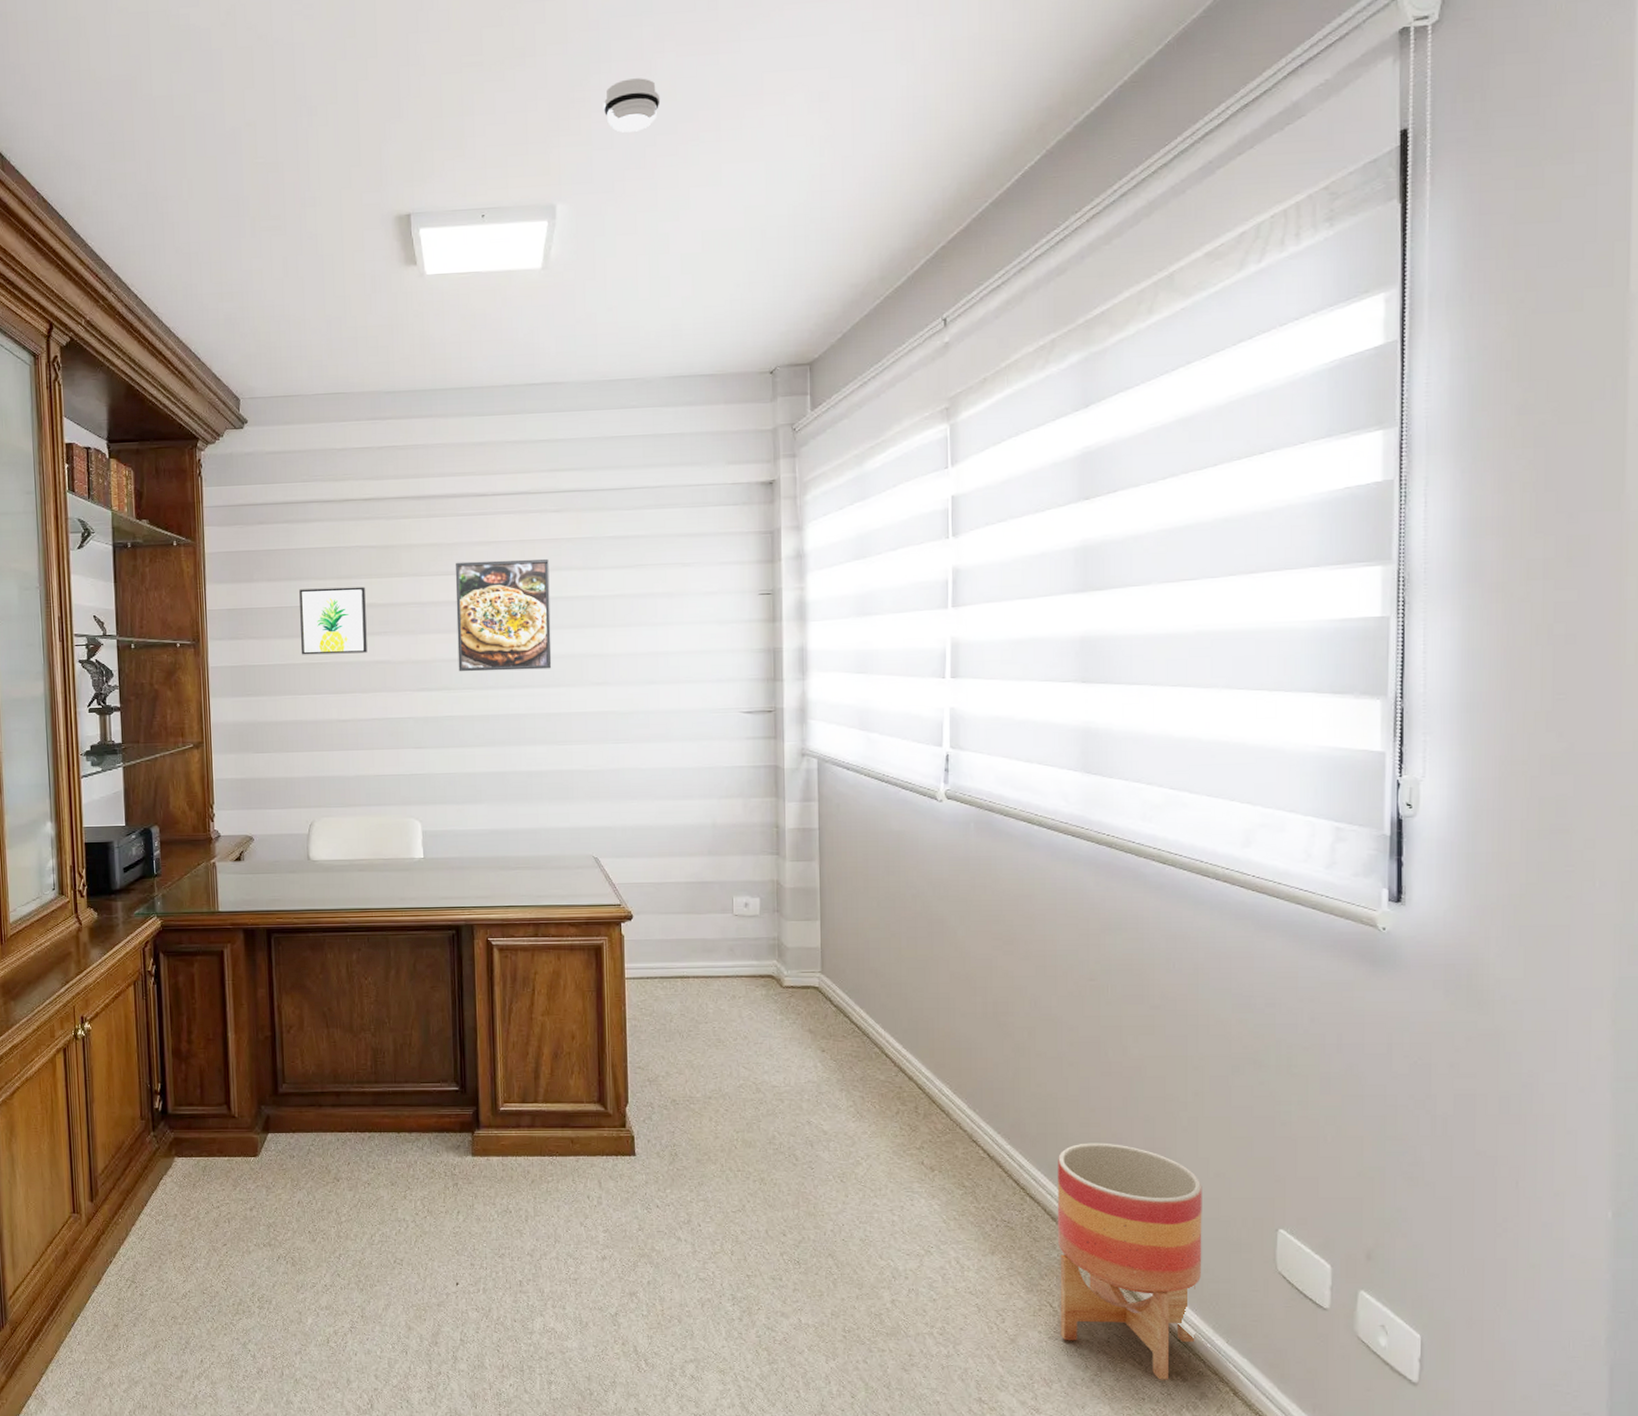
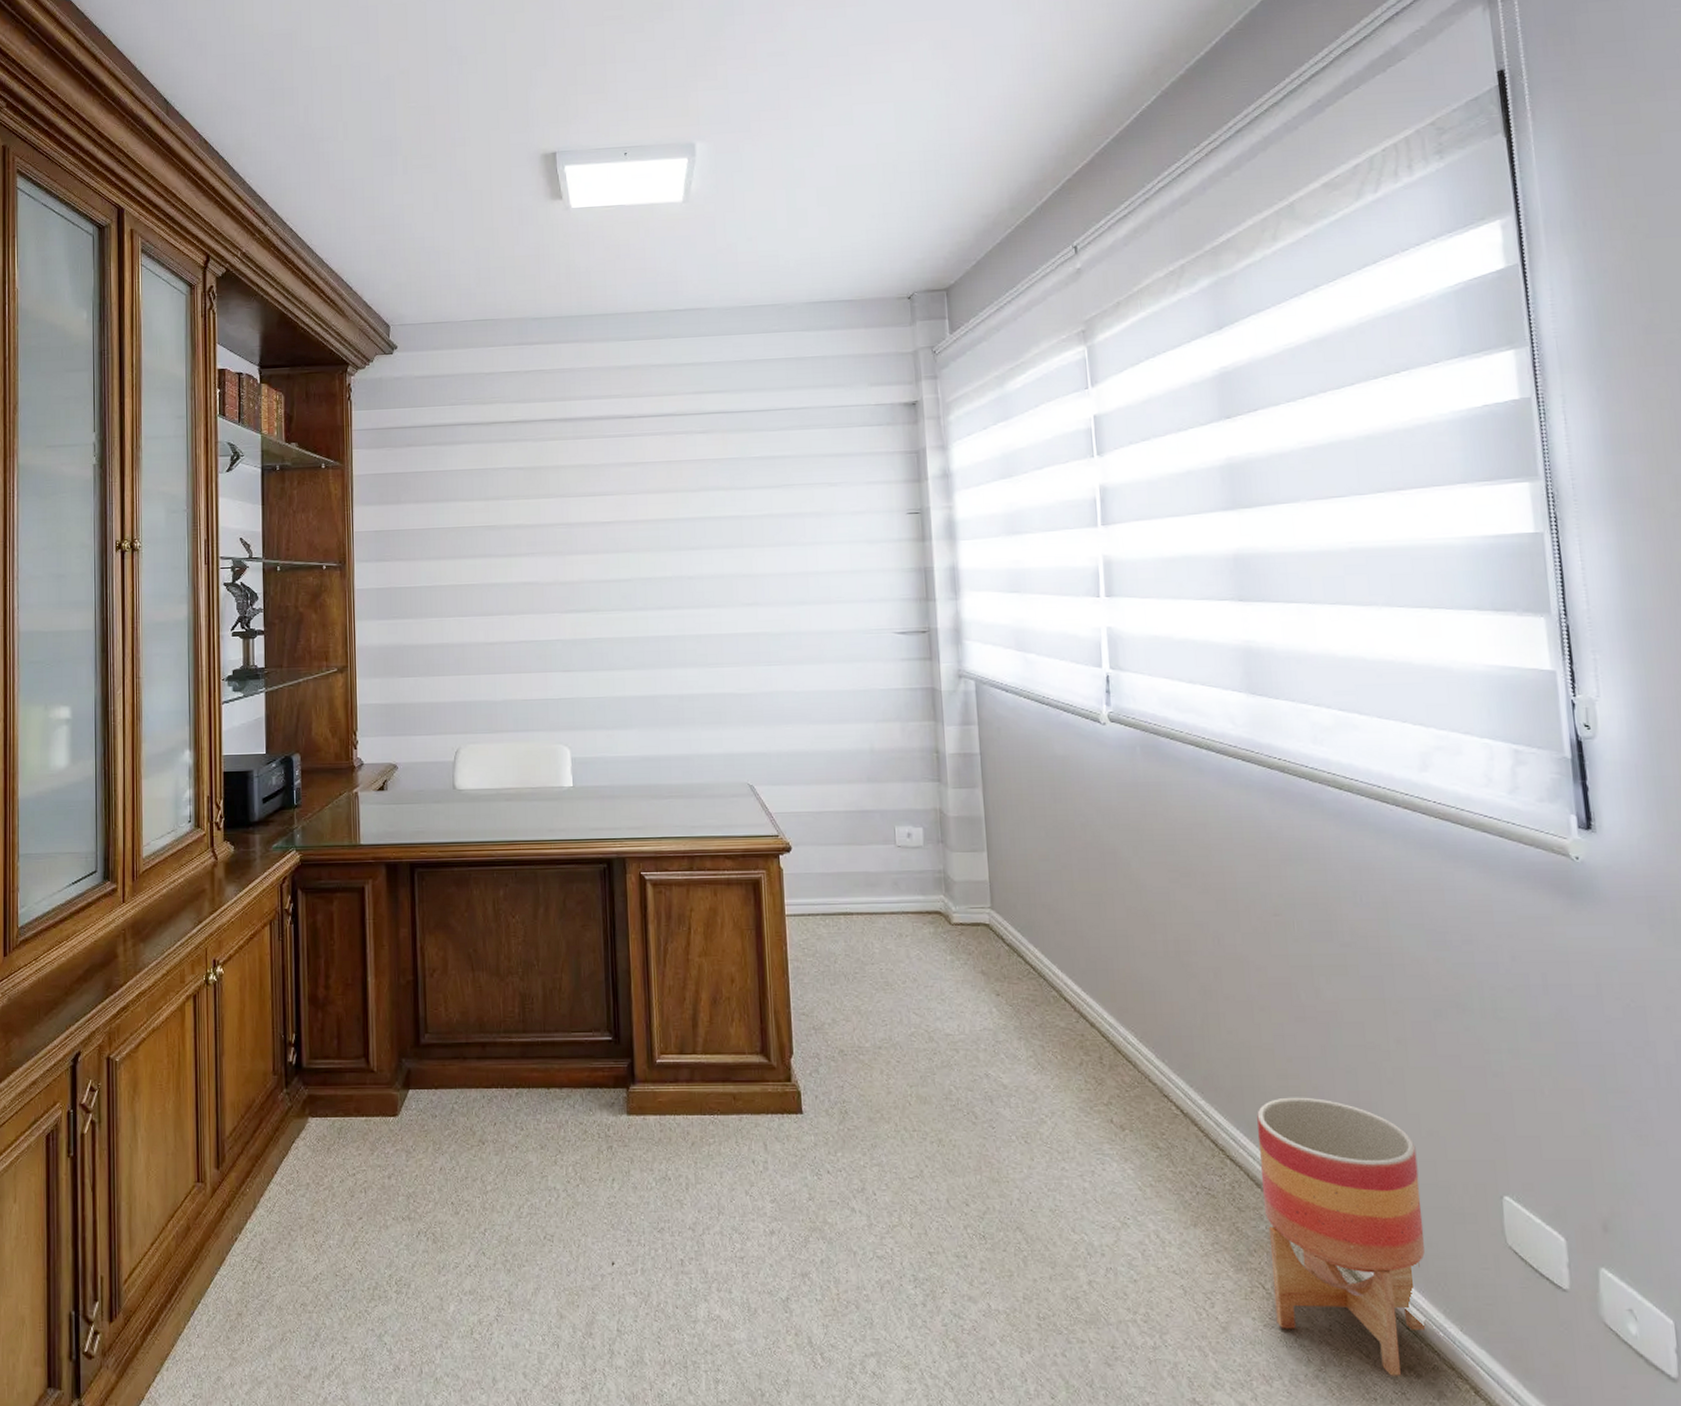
wall art: present [299,586,367,655] -> none [447,508,515,577]
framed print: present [455,559,552,672] -> none [602,480,701,593]
smoke detector: present [603,78,661,133] -> none [738,29,792,78]

